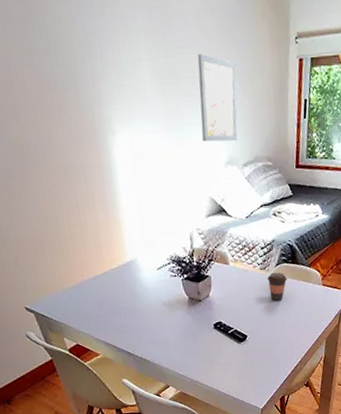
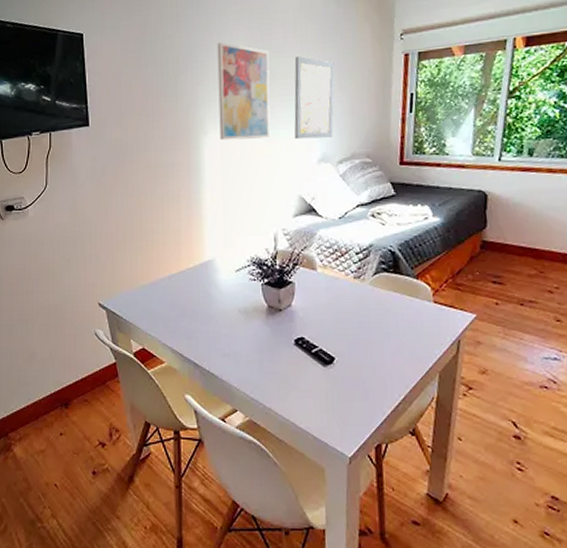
wall art: none [115,31,178,142] -> present [217,42,270,141]
coffee cup: present [267,272,288,301] -> none [362,282,388,317]

